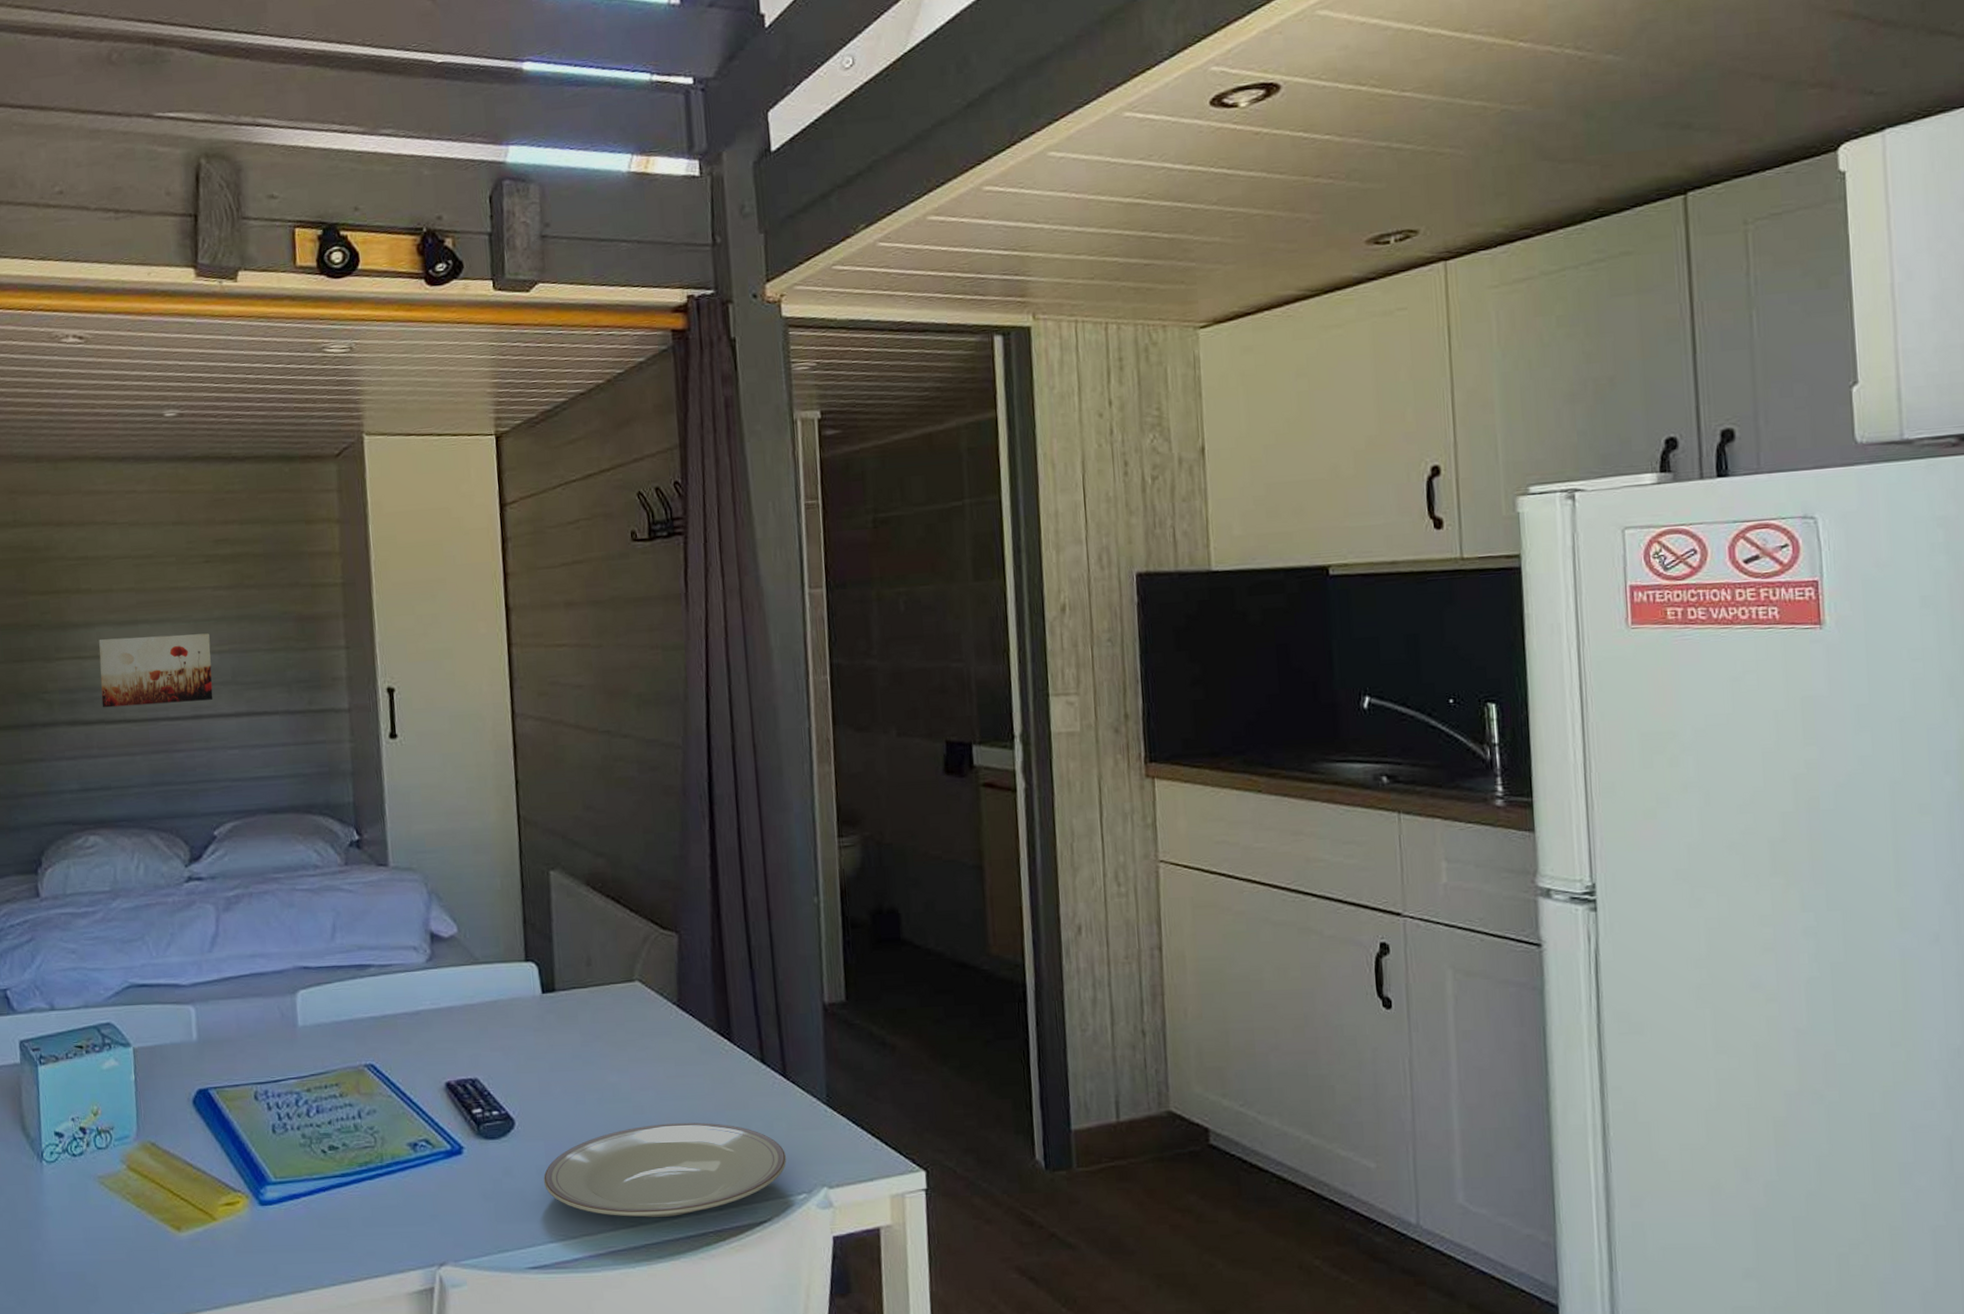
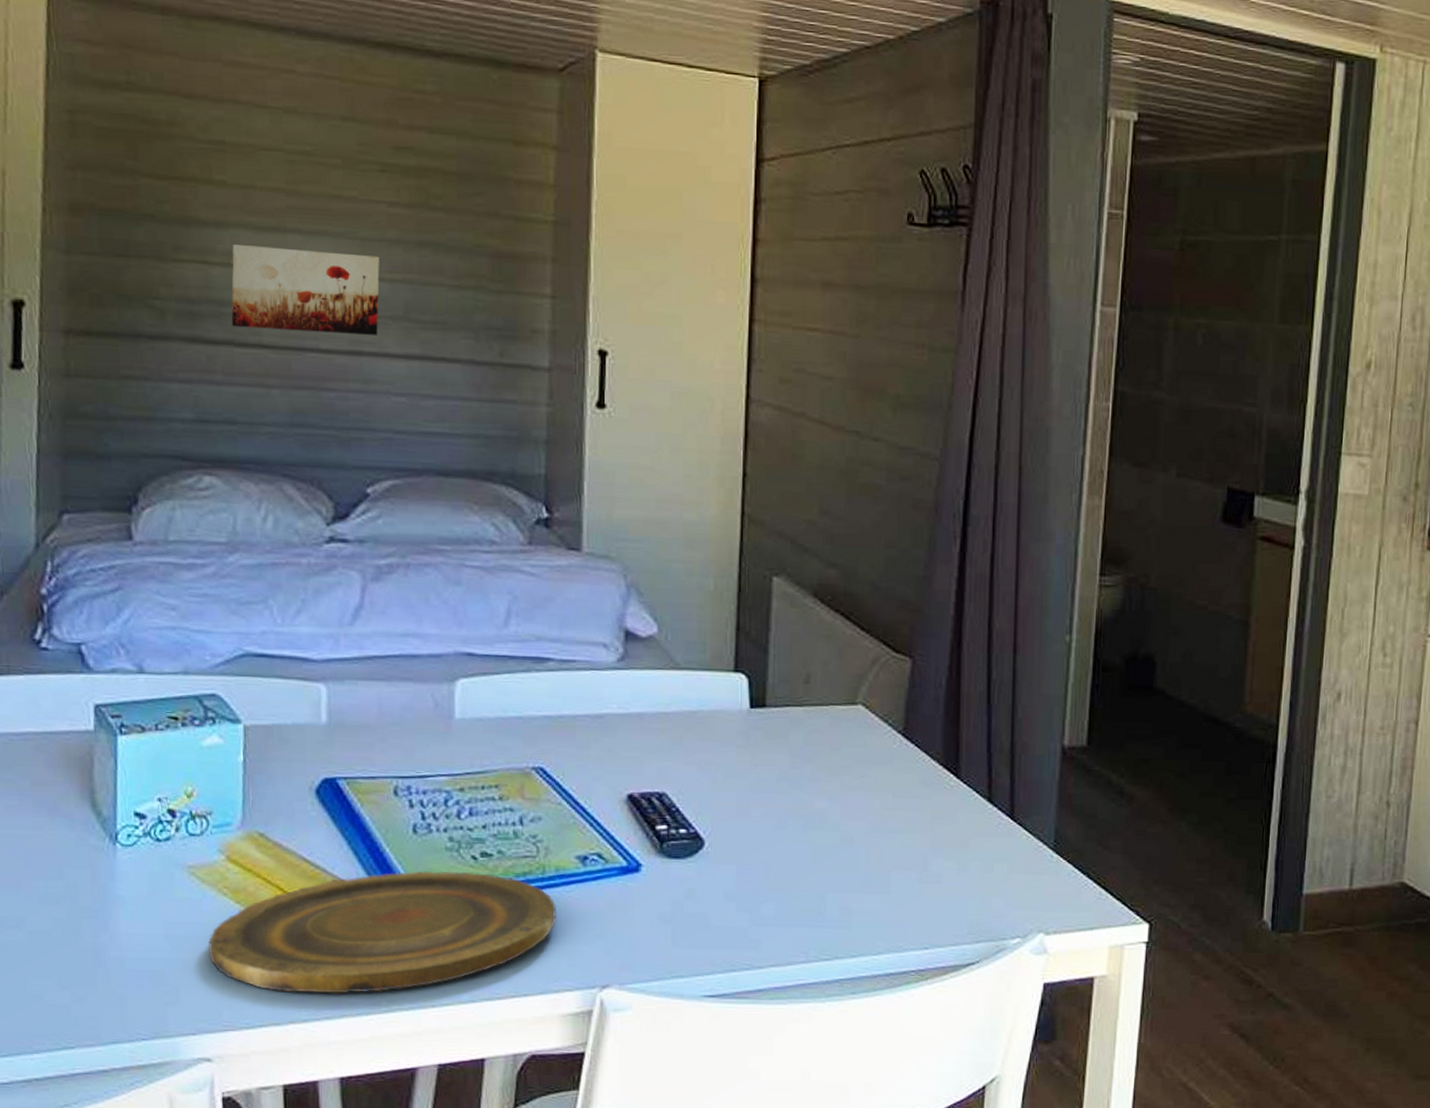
plate: none [118,1165,396,1286] -> present [208,871,556,994]
plate: present [543,1122,787,1217] -> none [732,856,1004,953]

